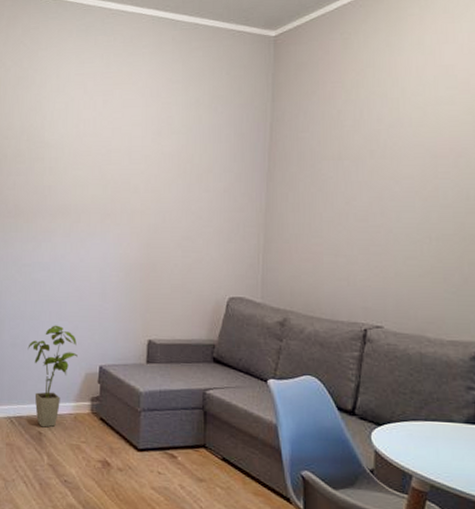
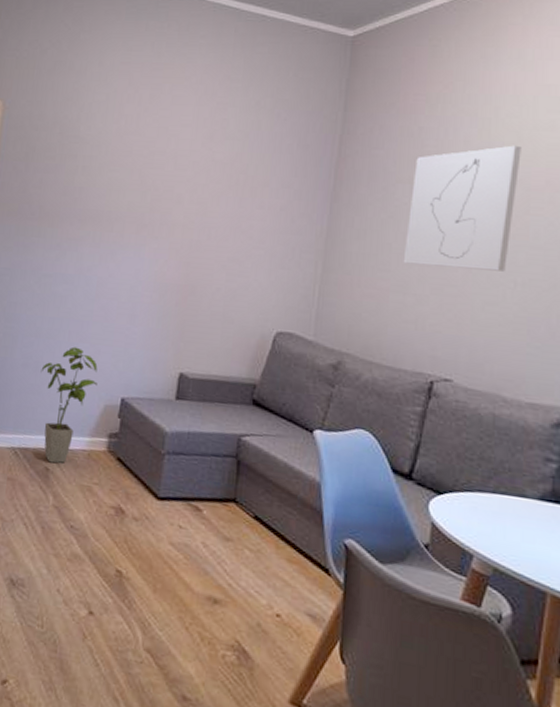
wall art: none [333,119,427,229] -> present [403,145,522,272]

